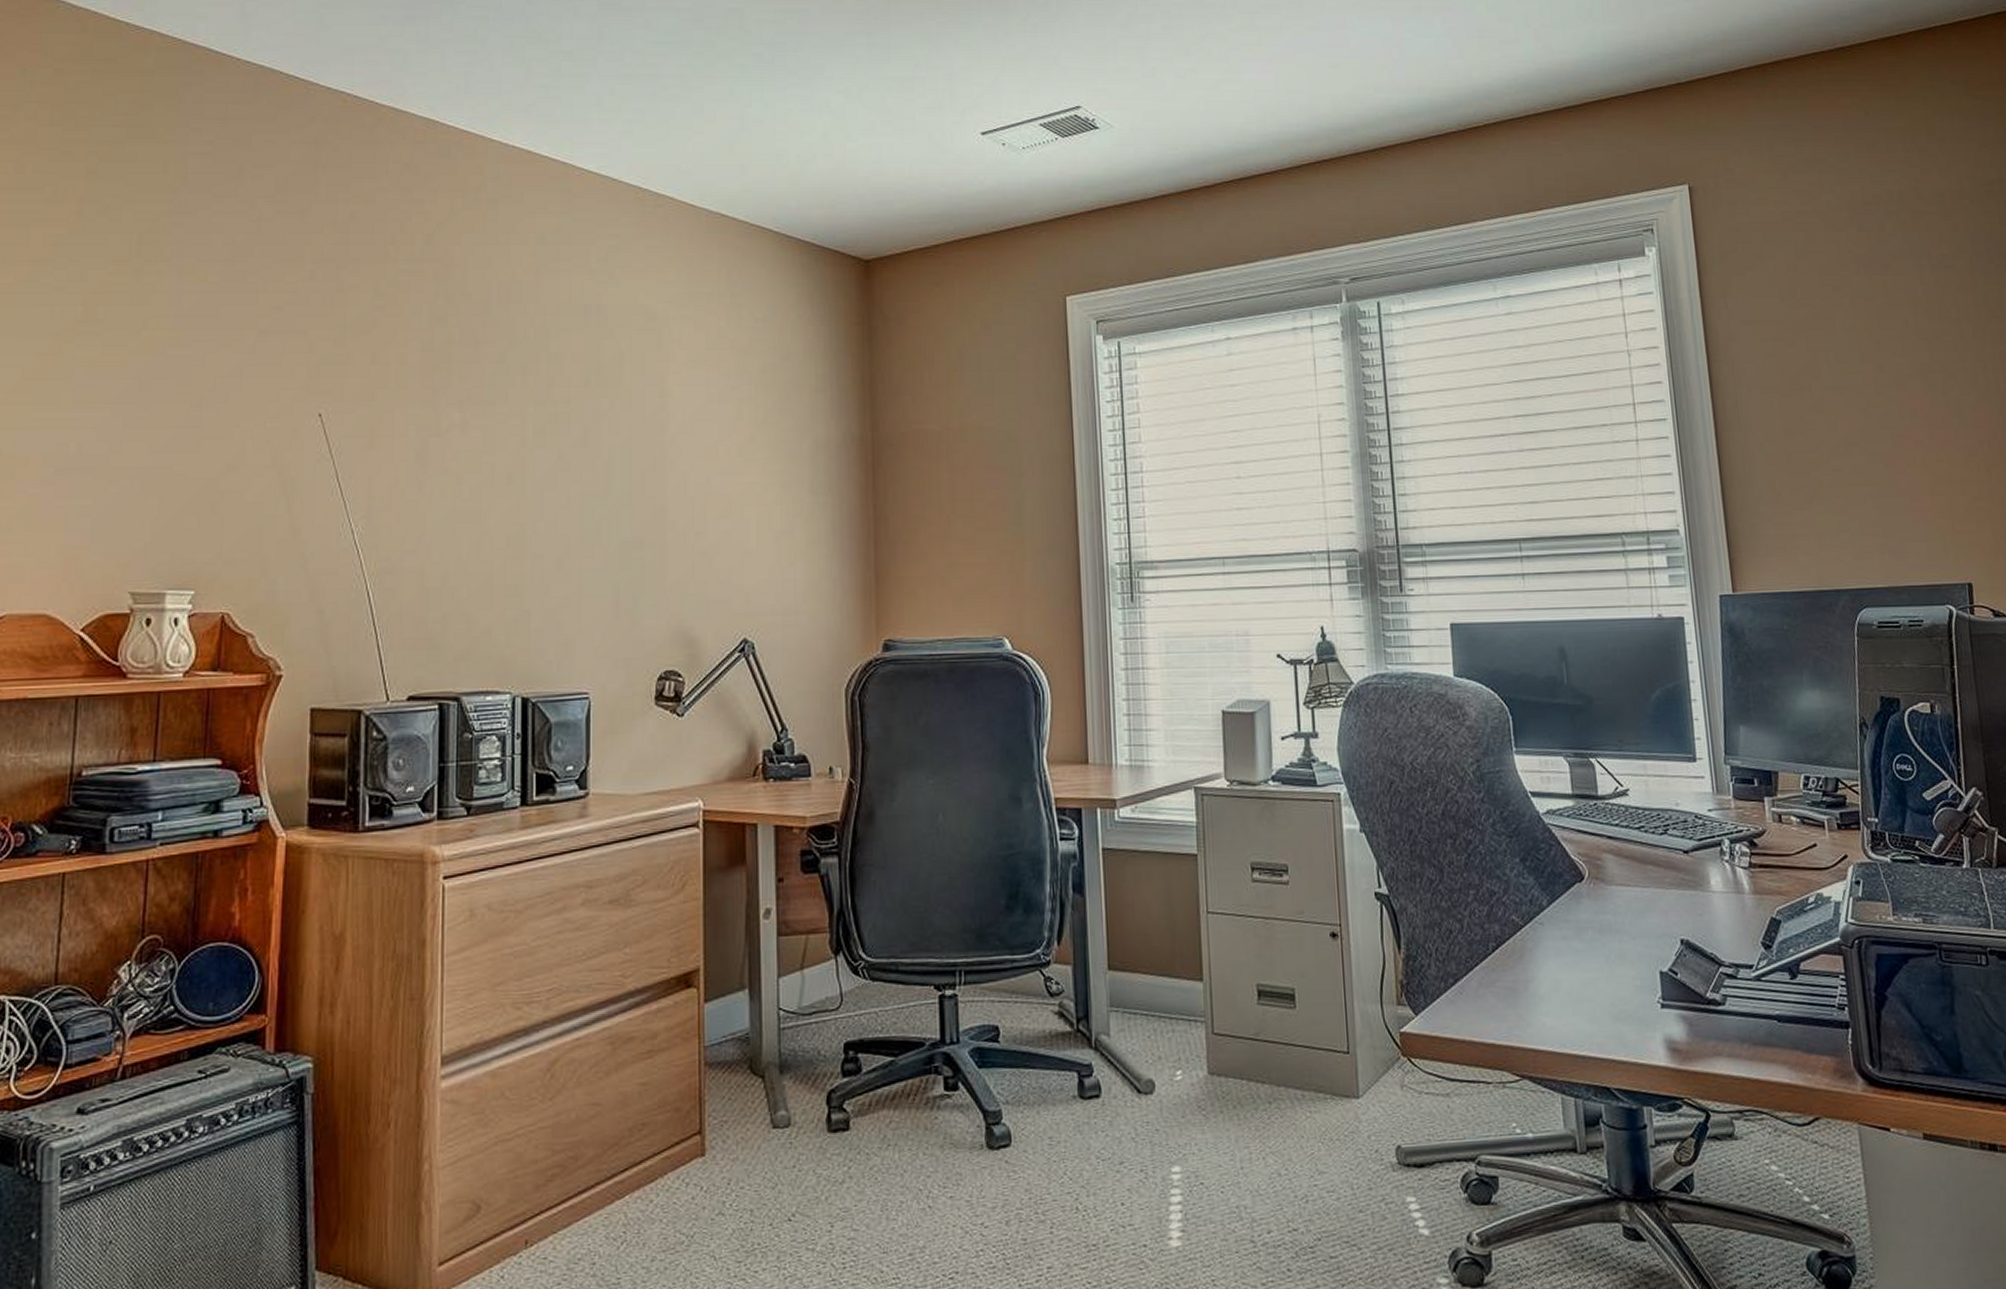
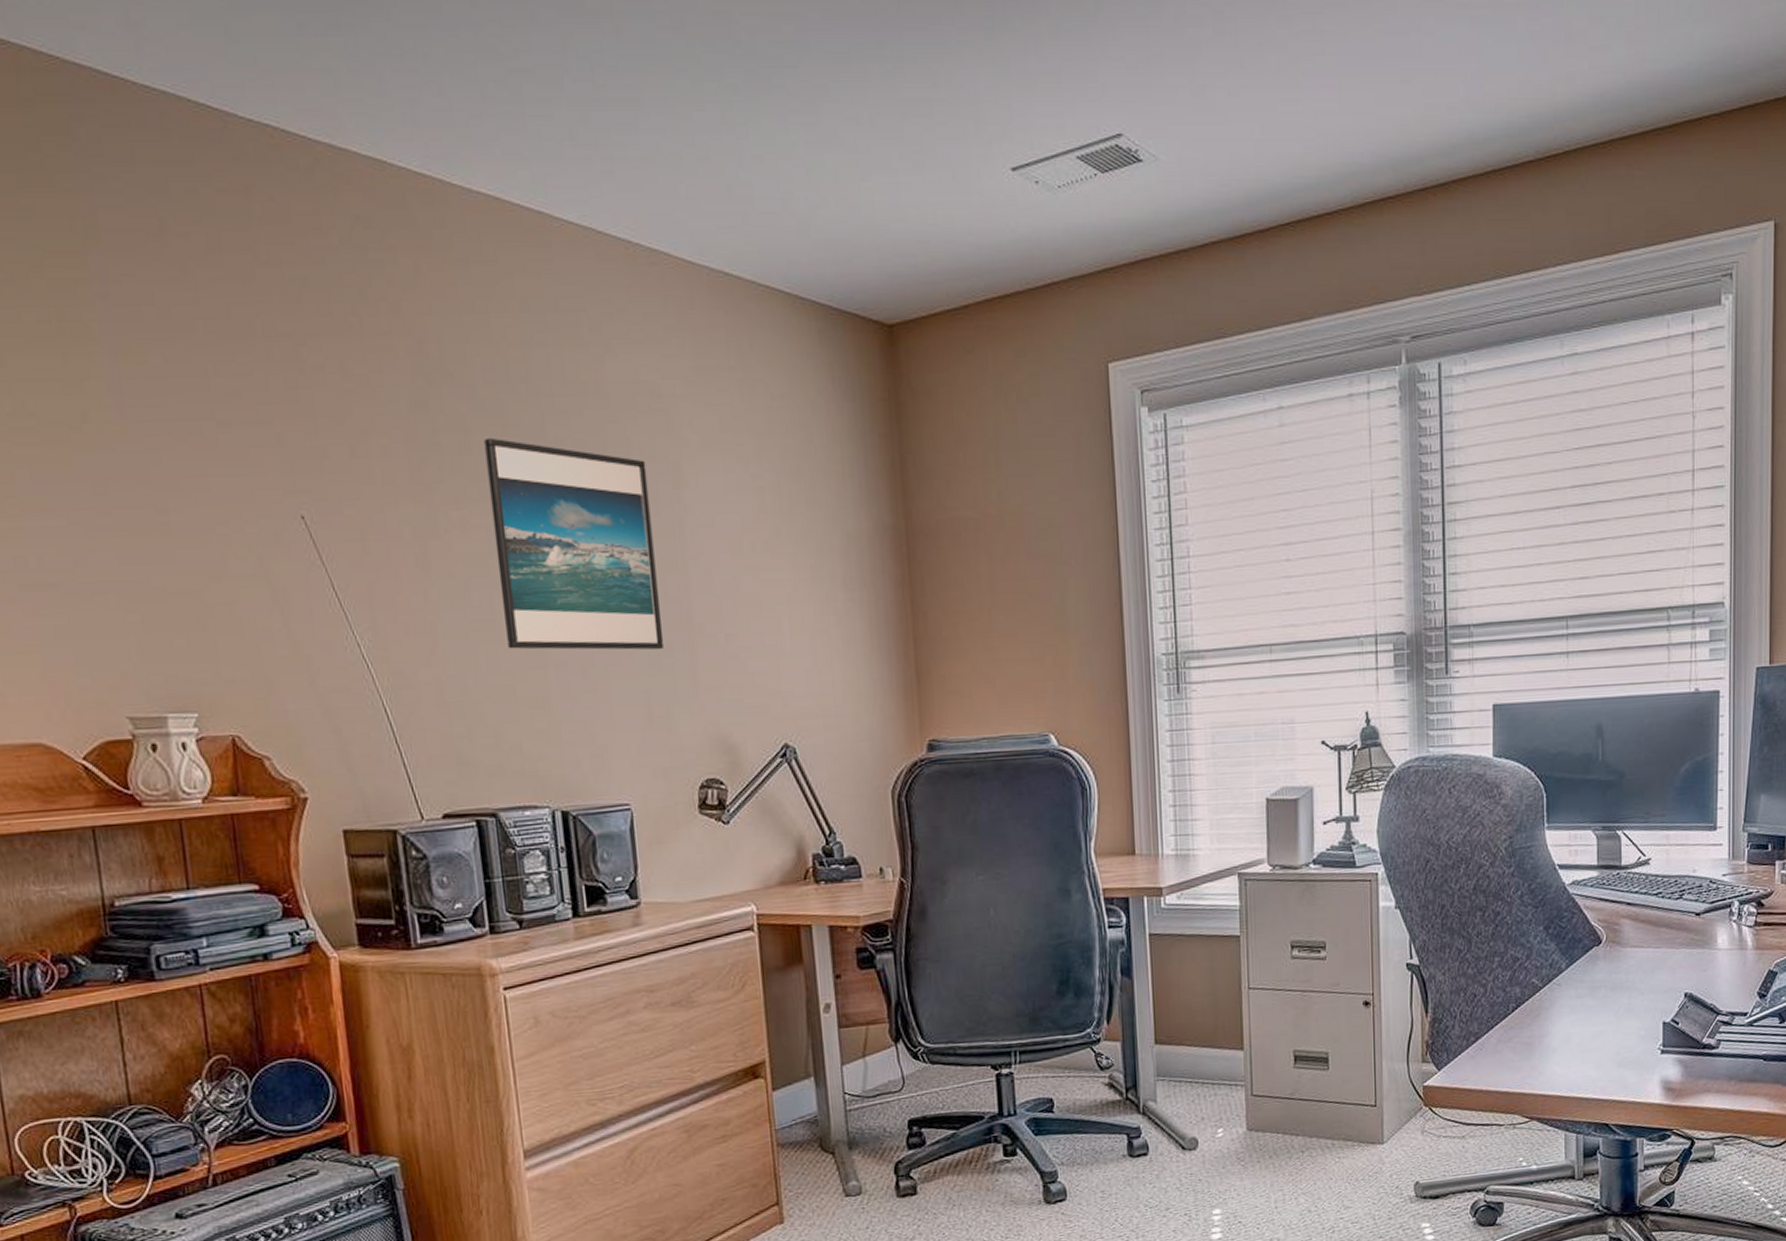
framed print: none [490,349,637,545] -> present [484,437,665,650]

